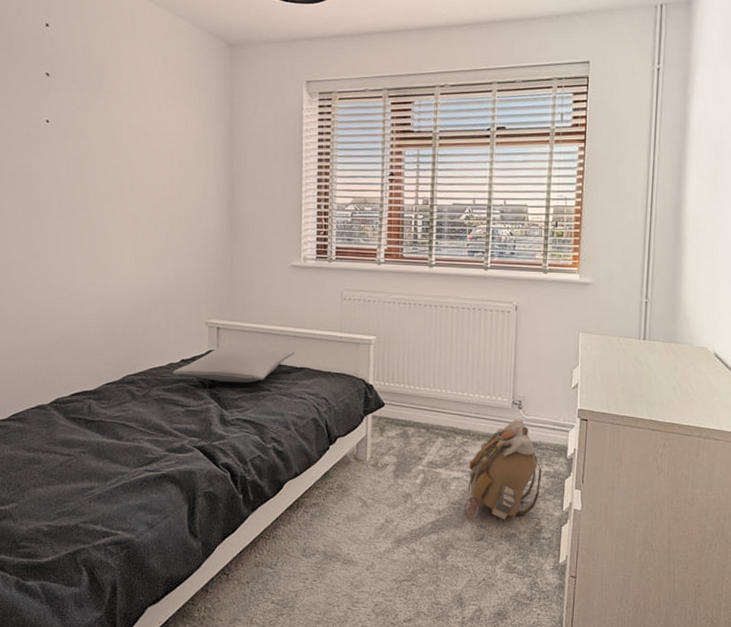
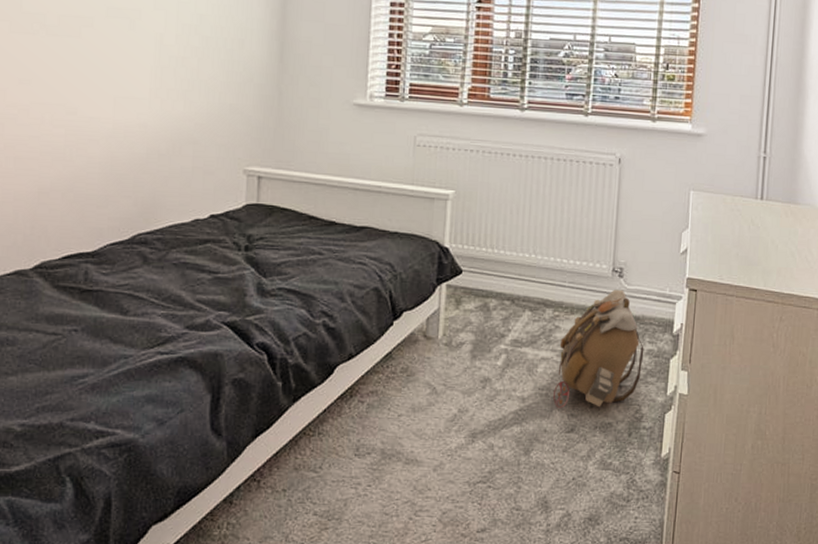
pillow: present [173,345,295,383] -> none [198,198,355,245]

